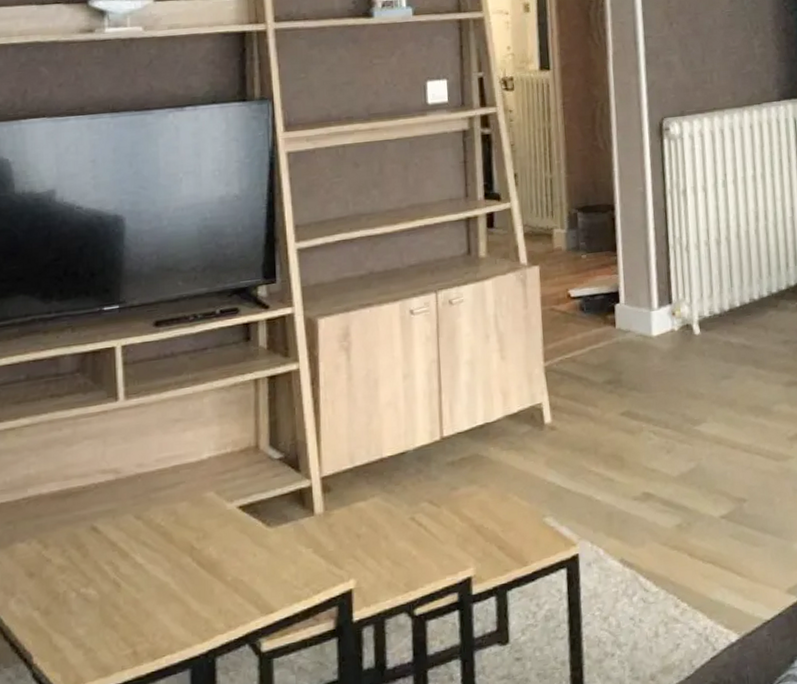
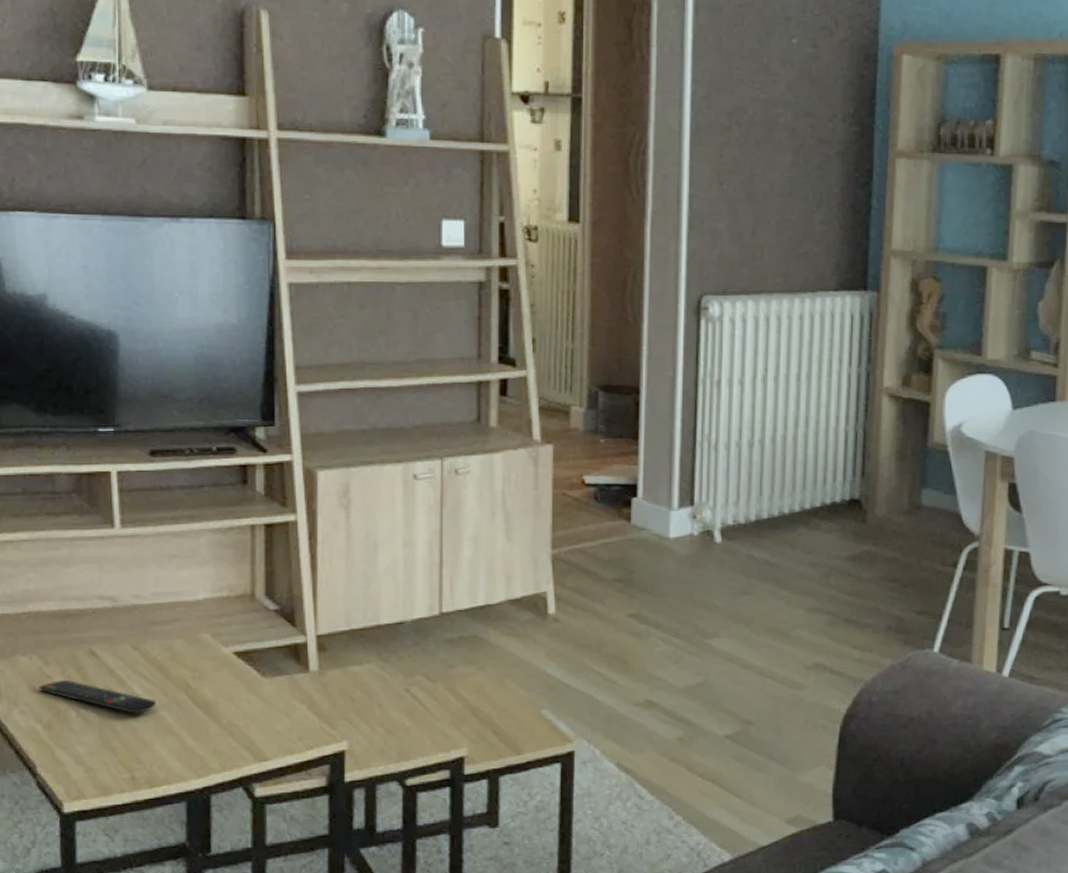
remote control: none [37,560,159,585] -> present [38,679,156,714]

